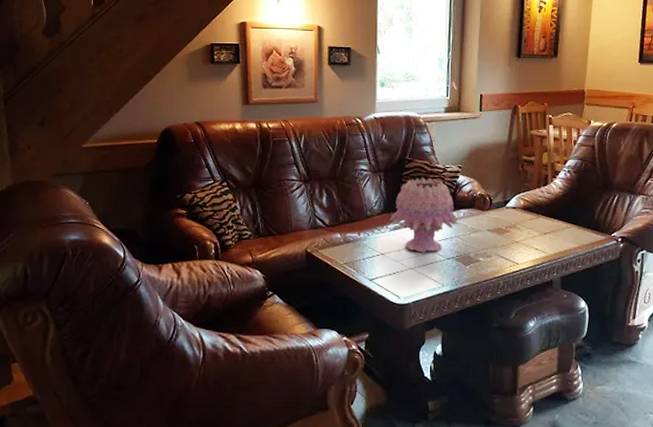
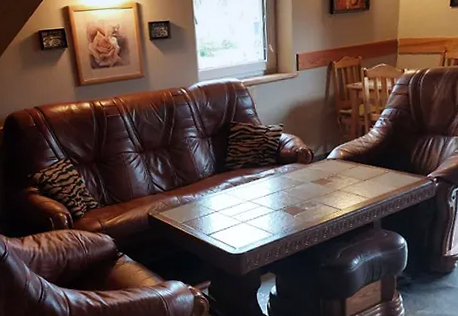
decorative vase: present [389,177,459,253] -> none [220,138,284,208]

